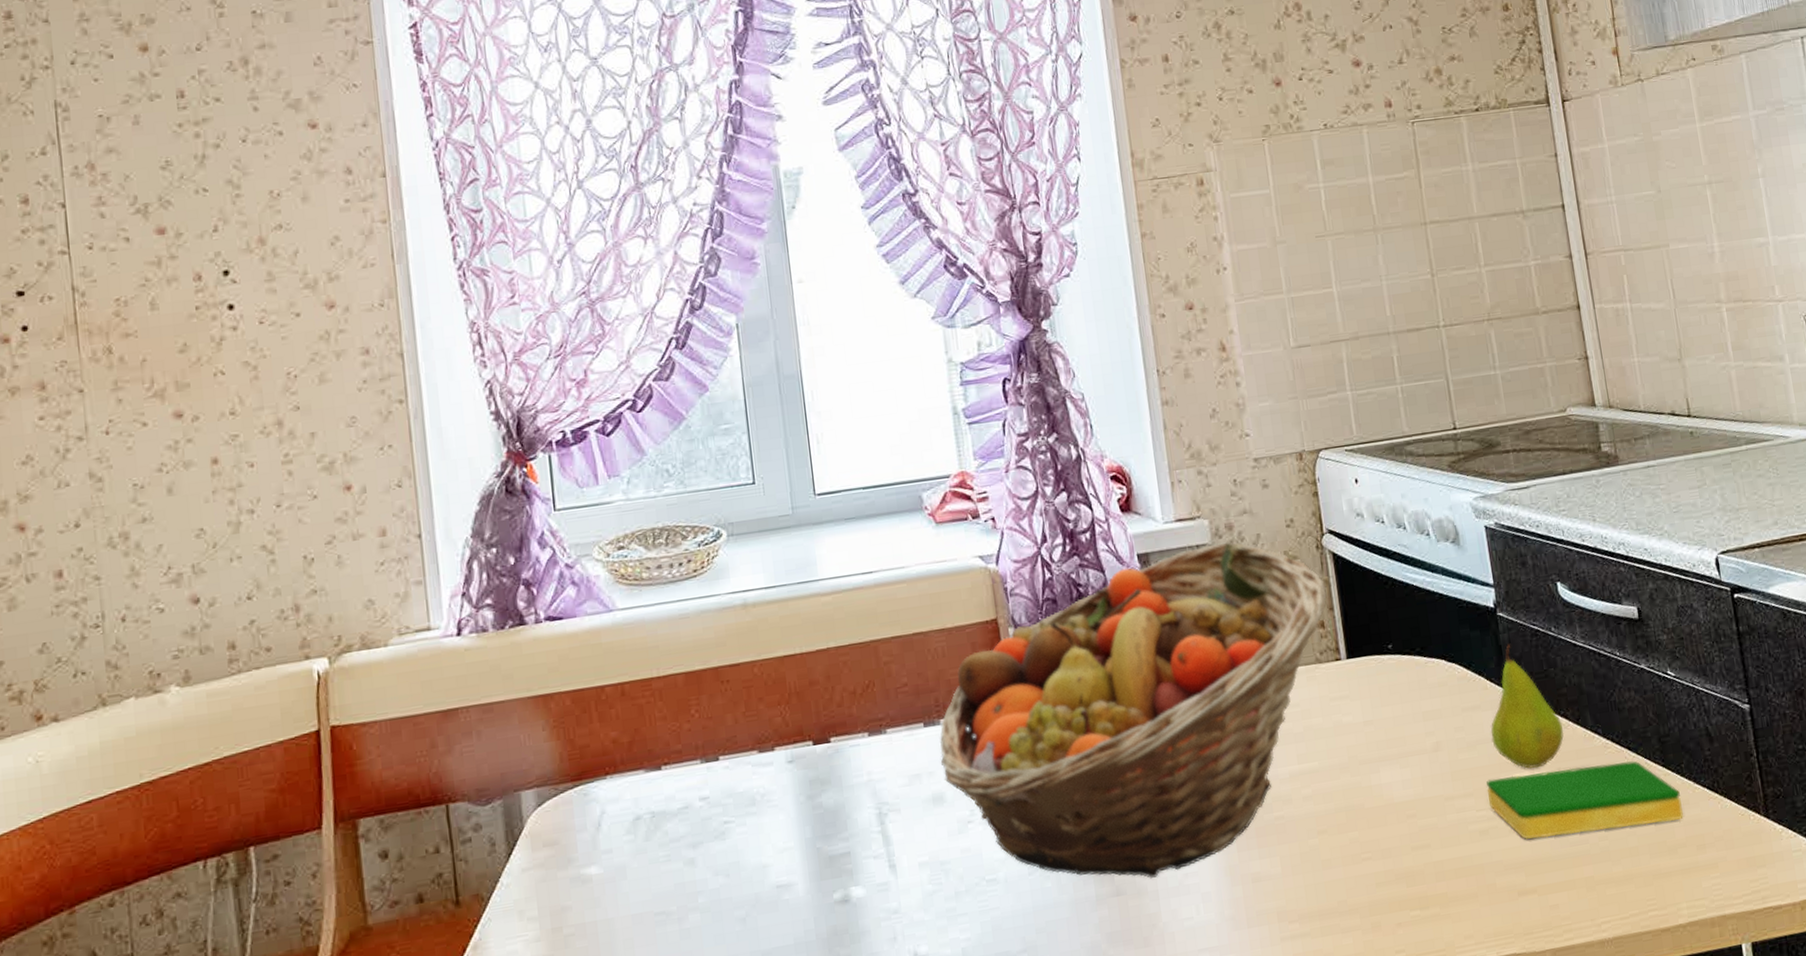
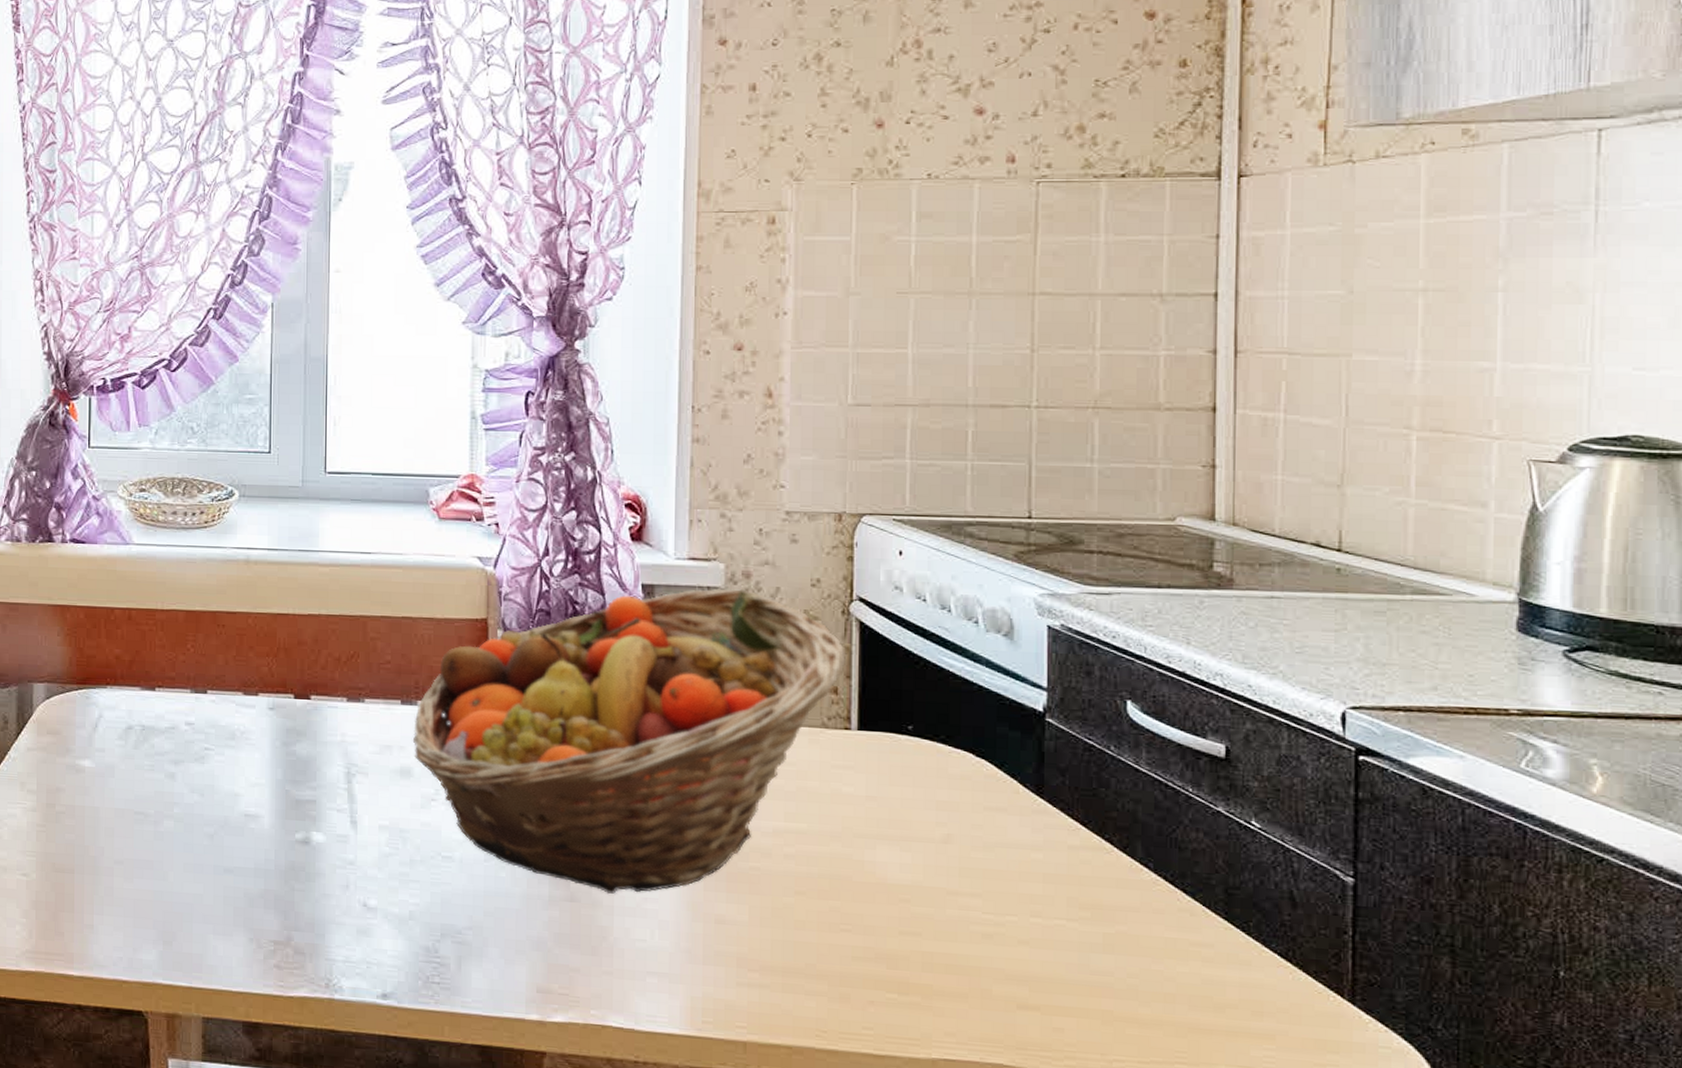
dish sponge: present [1487,760,1683,839] -> none [1000,885,1241,979]
fruit: present [1490,643,1564,769] -> none [1014,752,1105,887]

